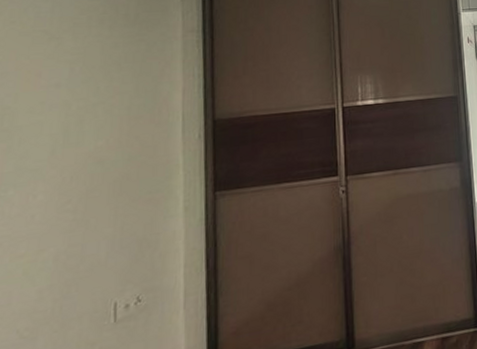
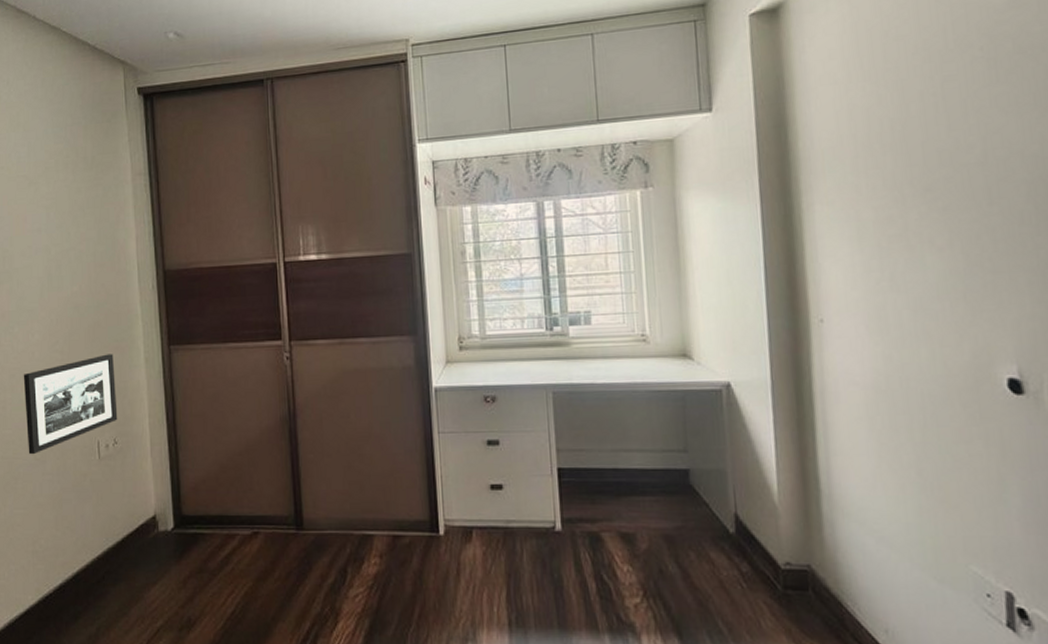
picture frame: none [11,206,145,334] -> present [23,354,118,455]

